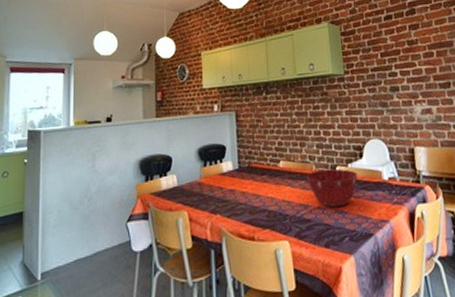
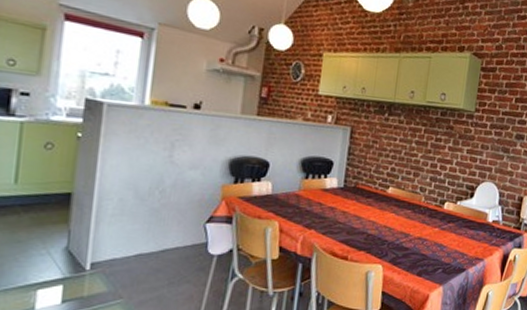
mixing bowl: present [306,168,358,208] -> none [413,202,465,241]

